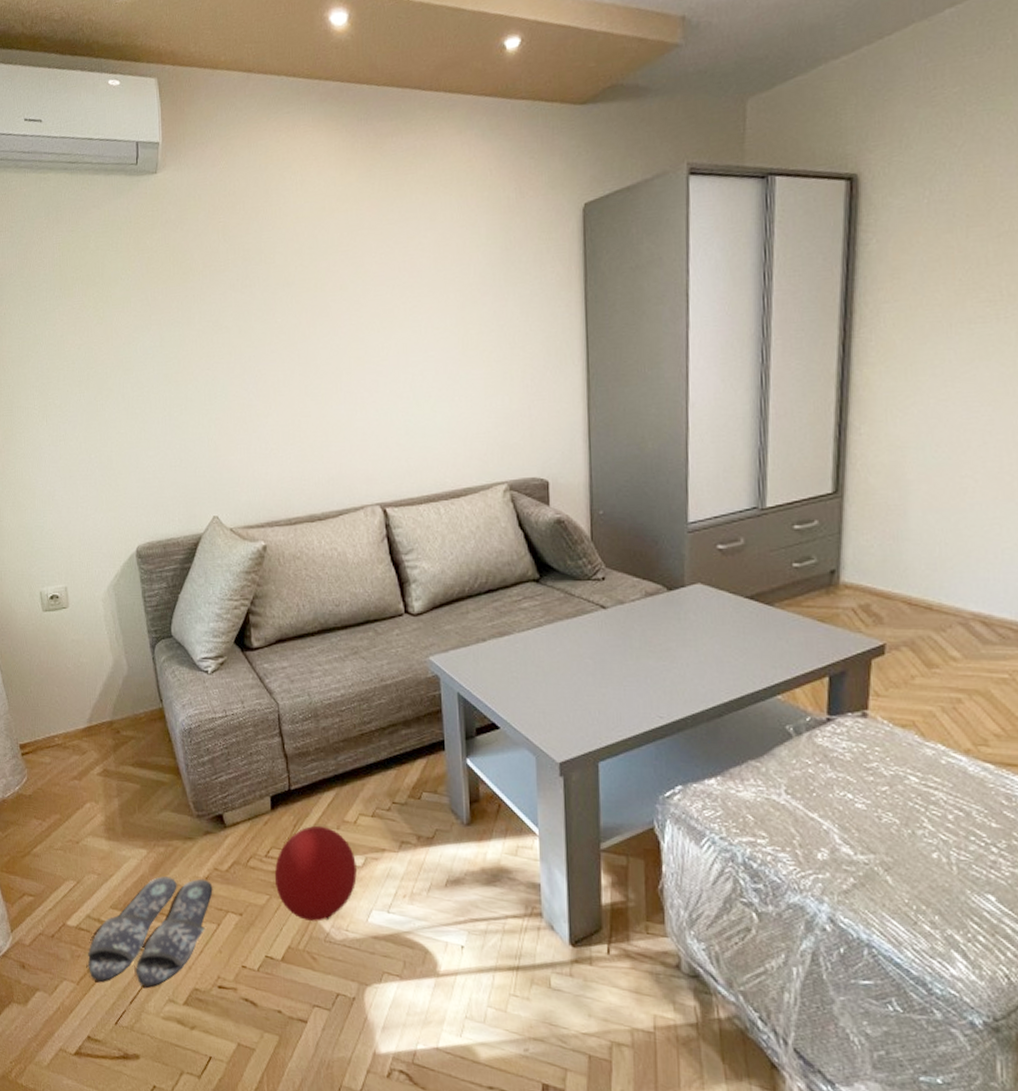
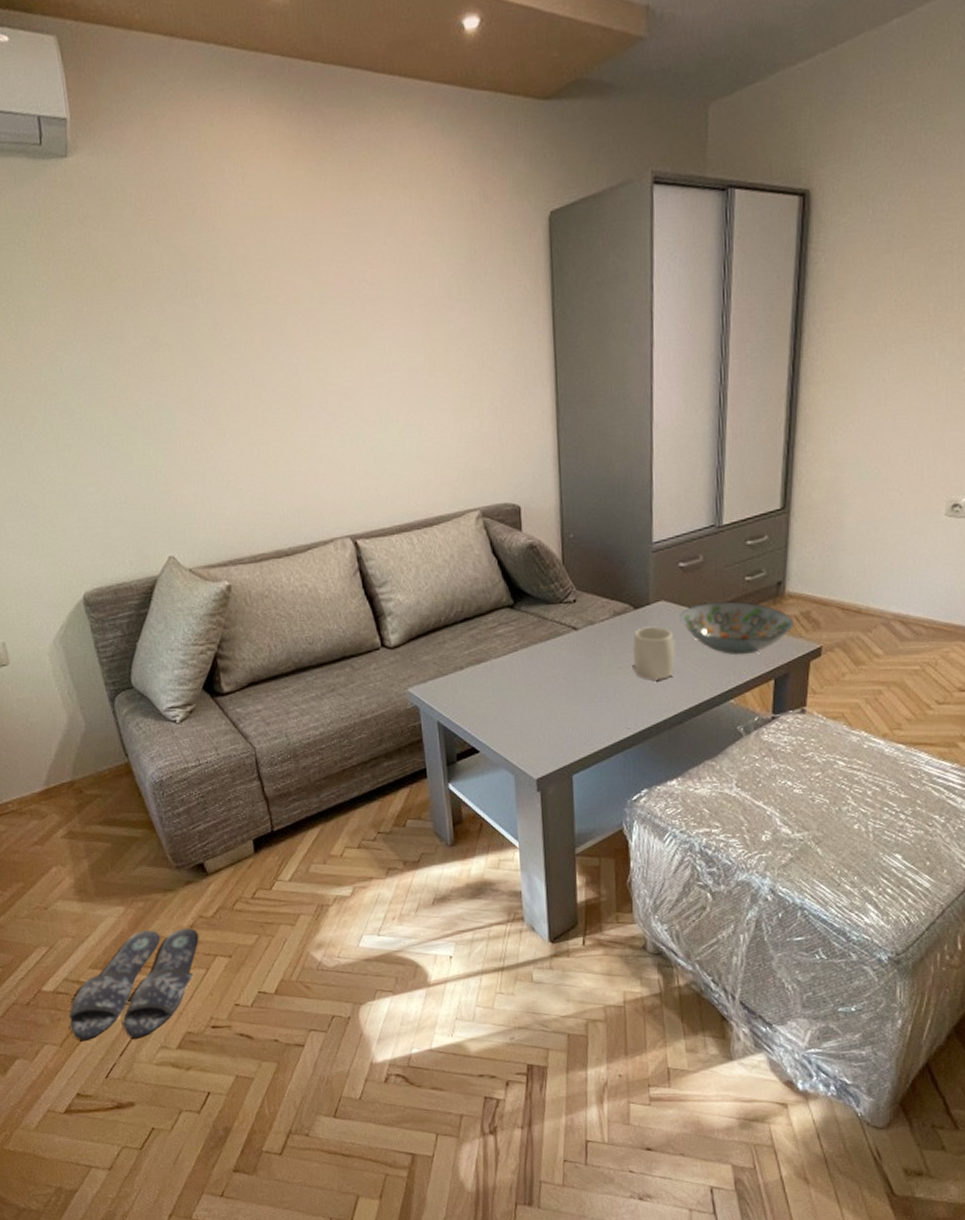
ball: present [274,826,357,921] -> none [262,863,346,953]
mug: none [666,610,713,668] -> present [633,626,675,681]
decorative bowl: none [719,588,851,647] -> present [680,601,794,655]

